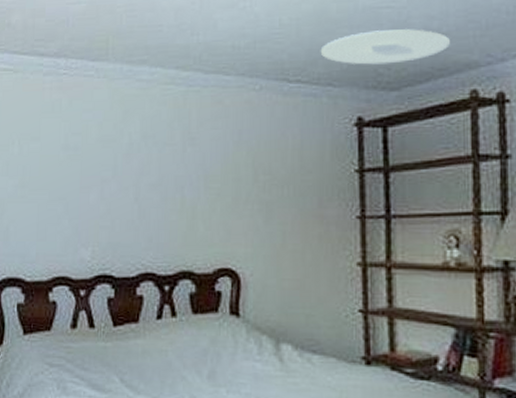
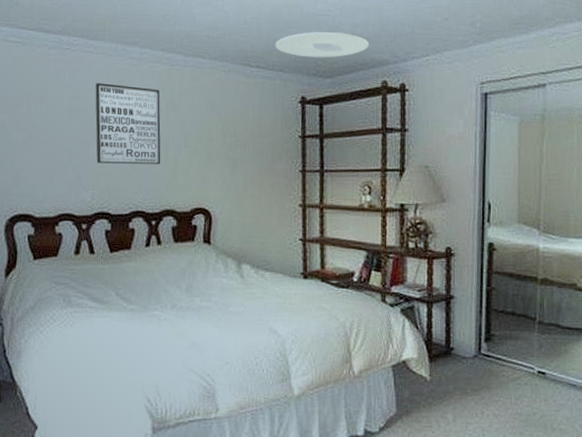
wall art: none [96,113,176,213] -> present [95,83,161,165]

